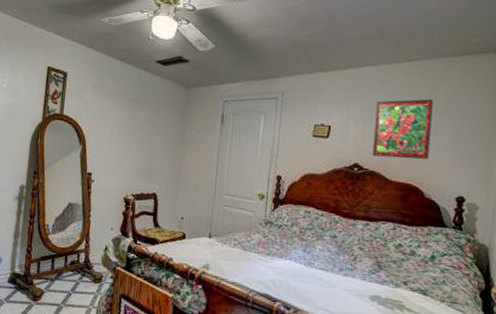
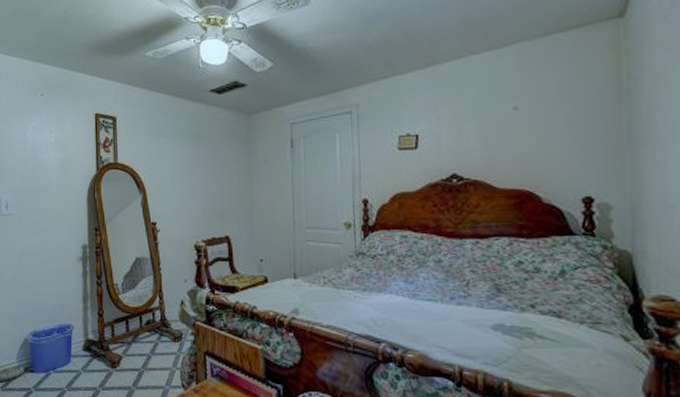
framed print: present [372,99,433,159] -> none [469,87,542,163]

